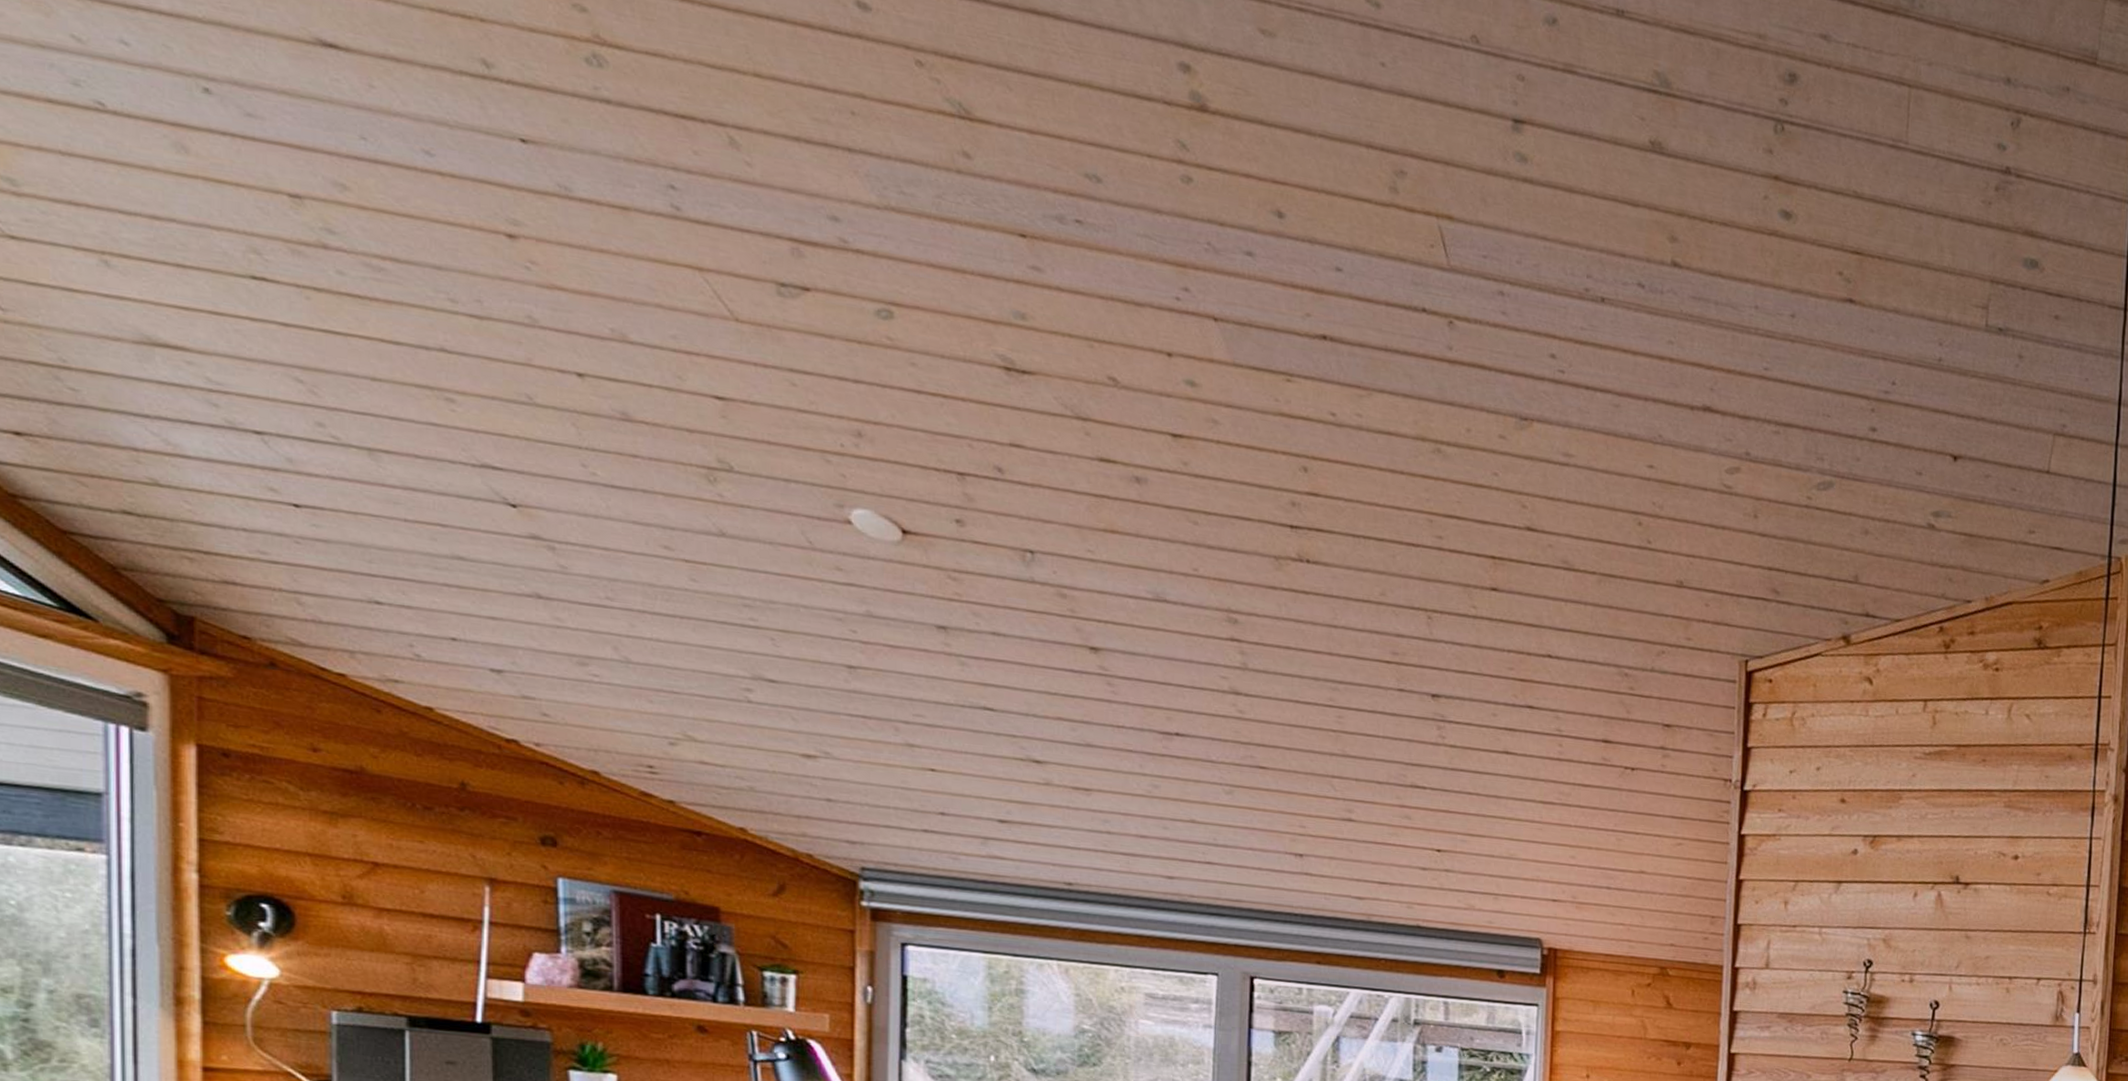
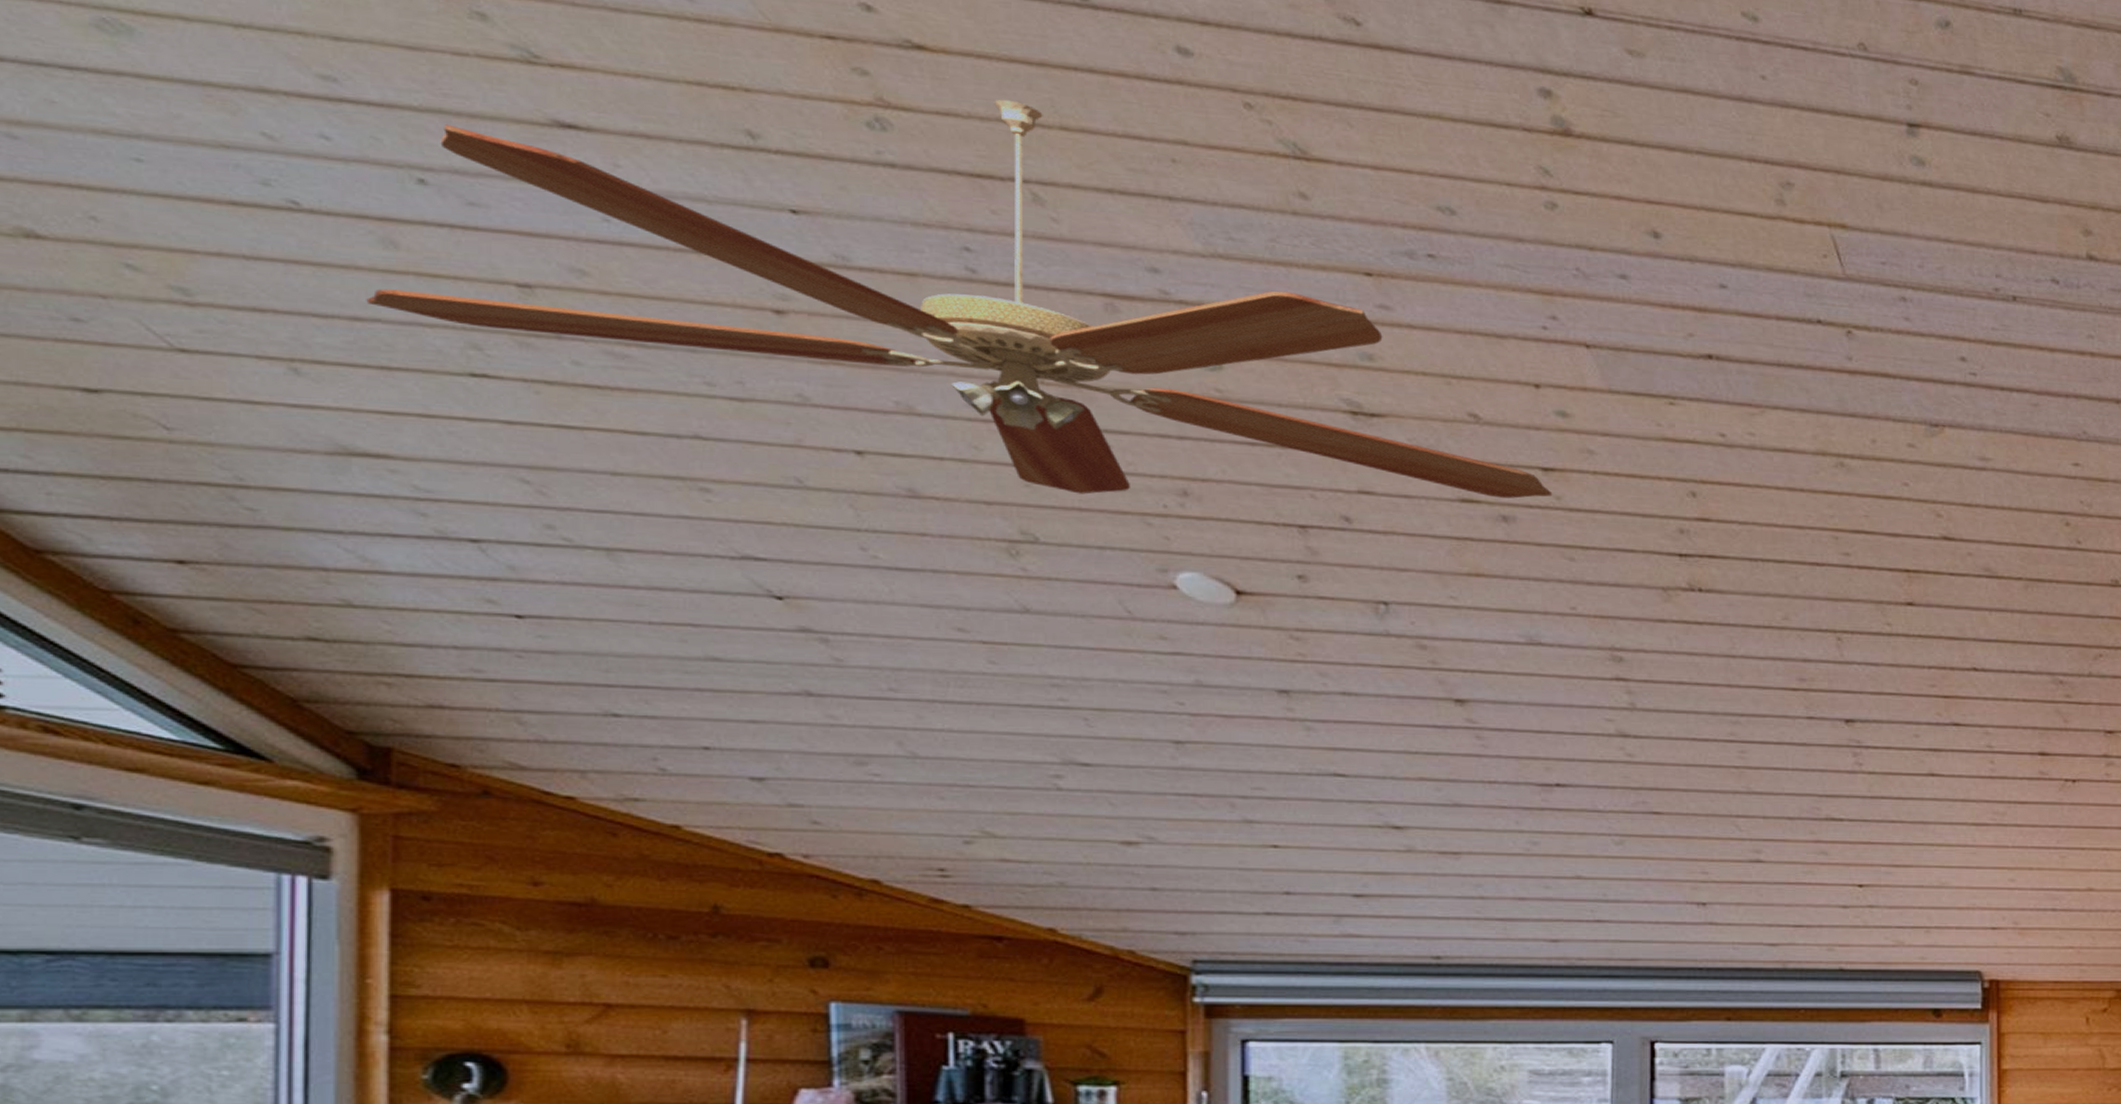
ceiling fan: none [163,37,1181,462] -> present [366,99,1553,499]

